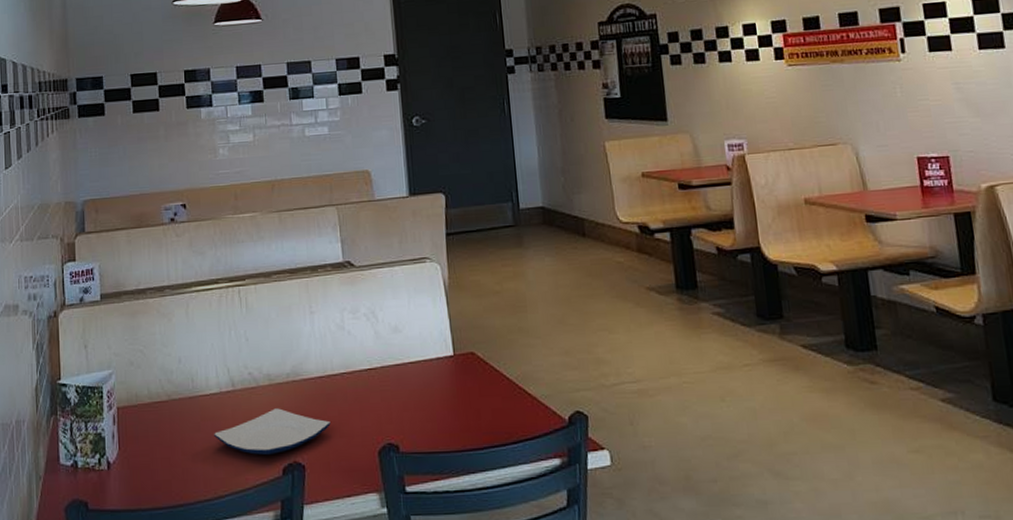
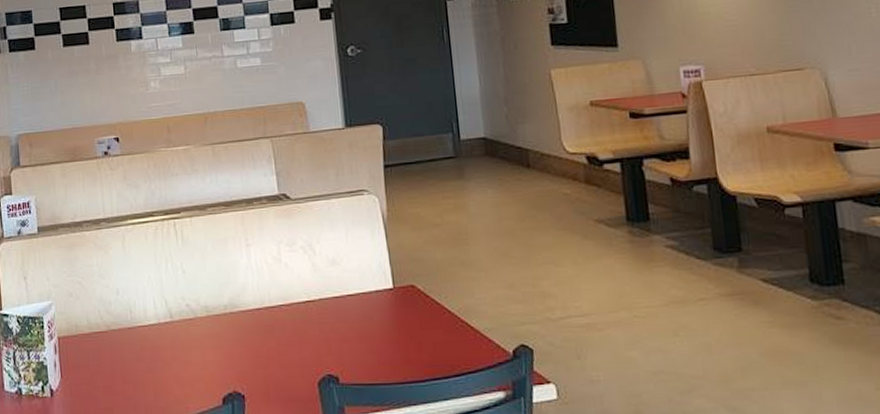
plate: present [214,408,331,456] -> none [154,339,269,385]

